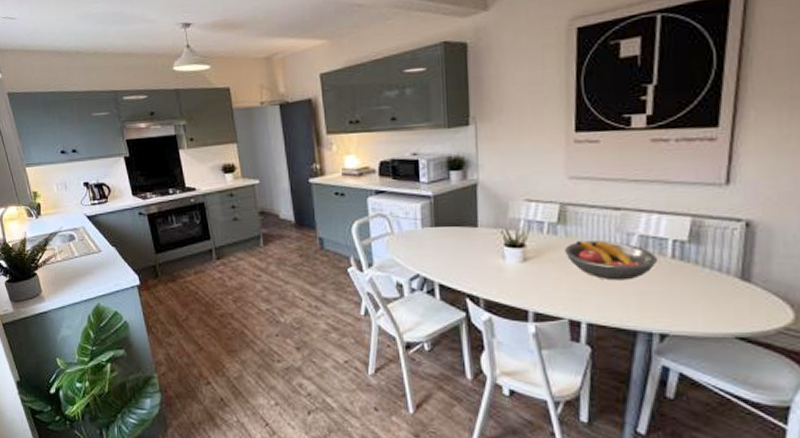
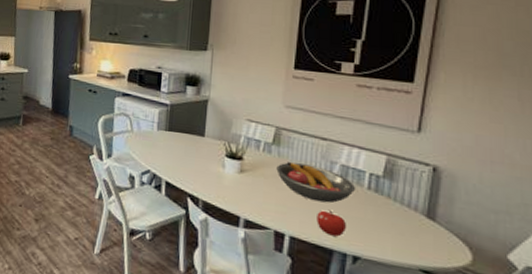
fruit: none [615,287,650,316] -> present [316,209,346,237]

